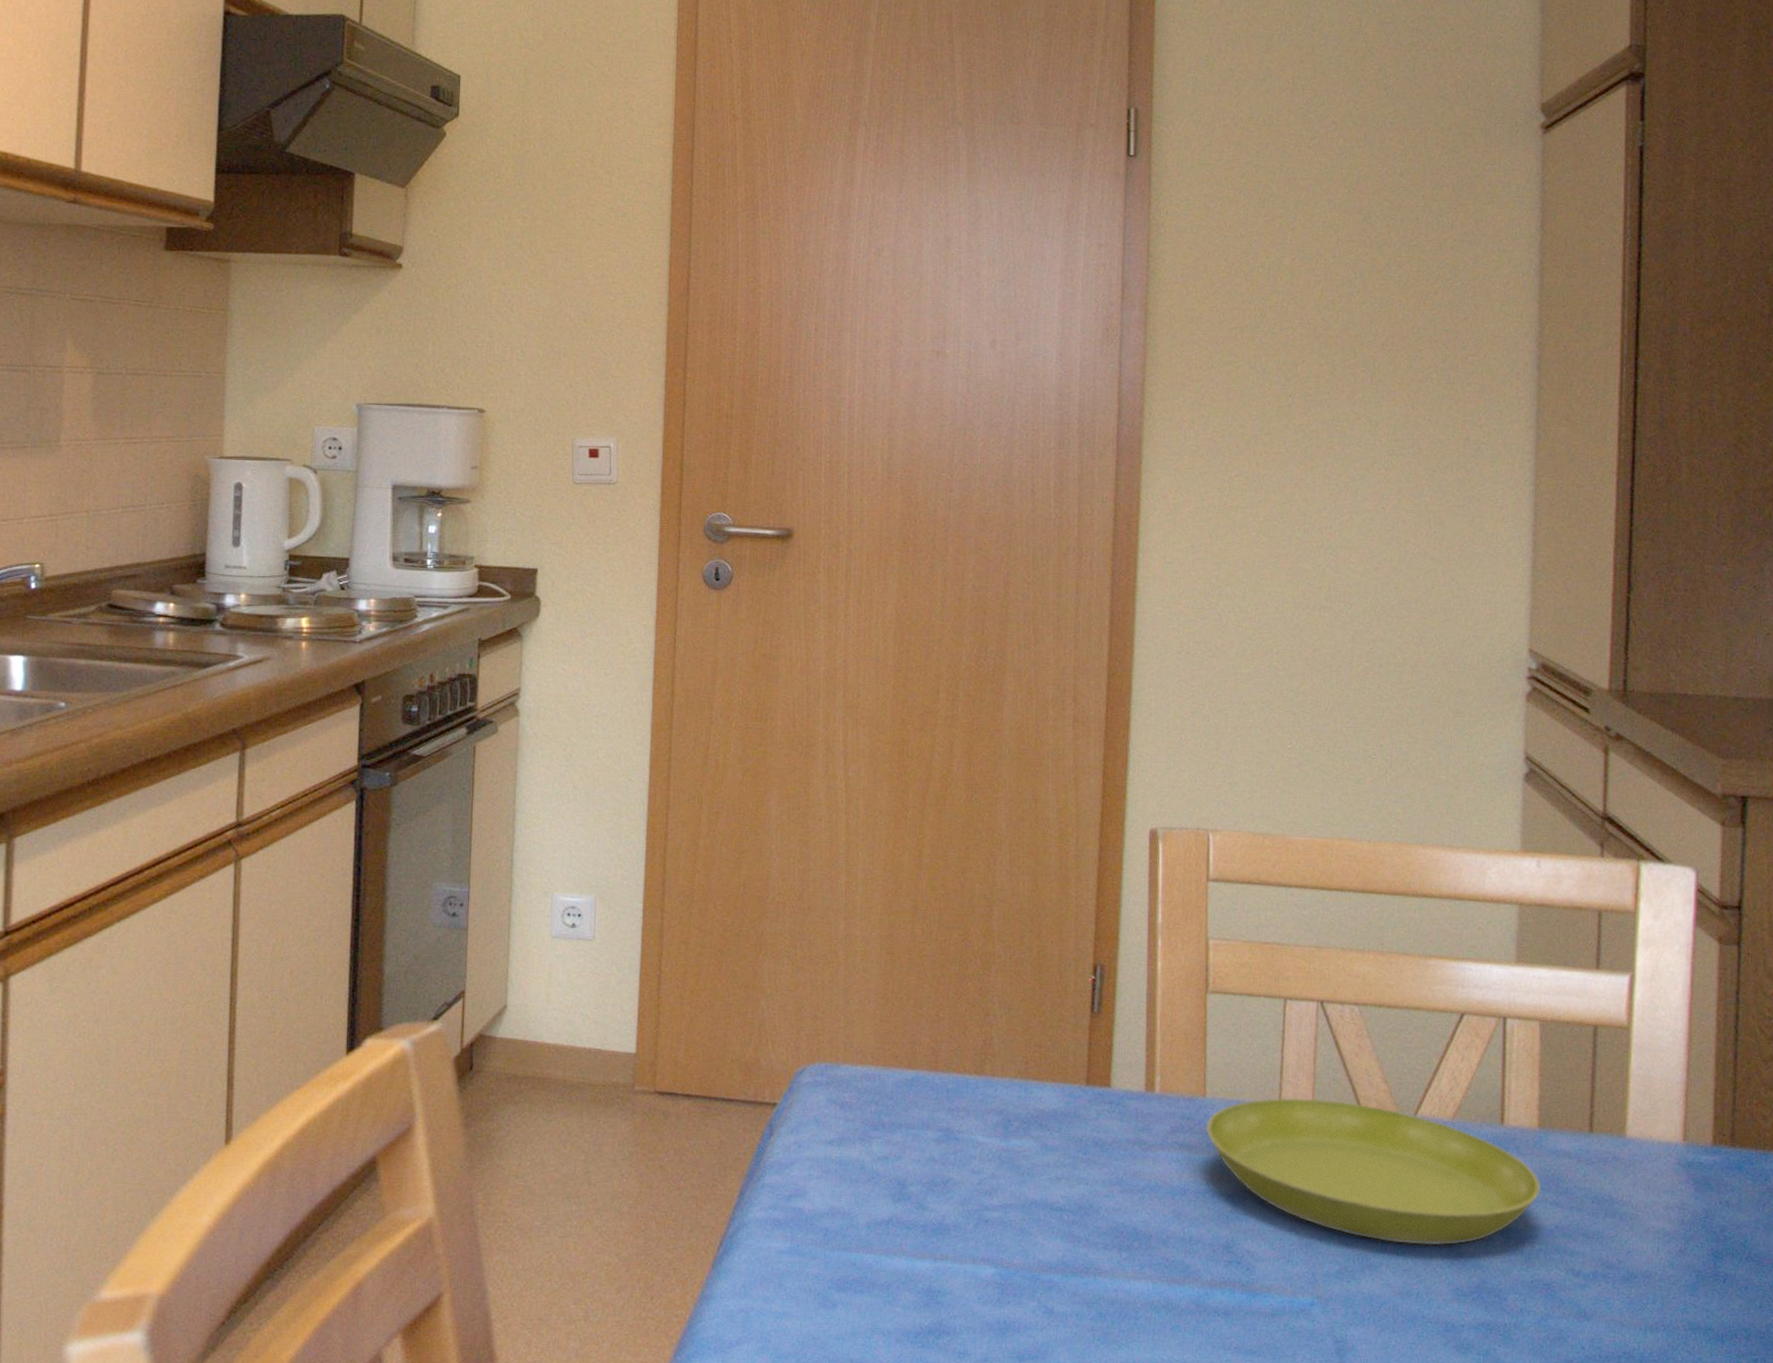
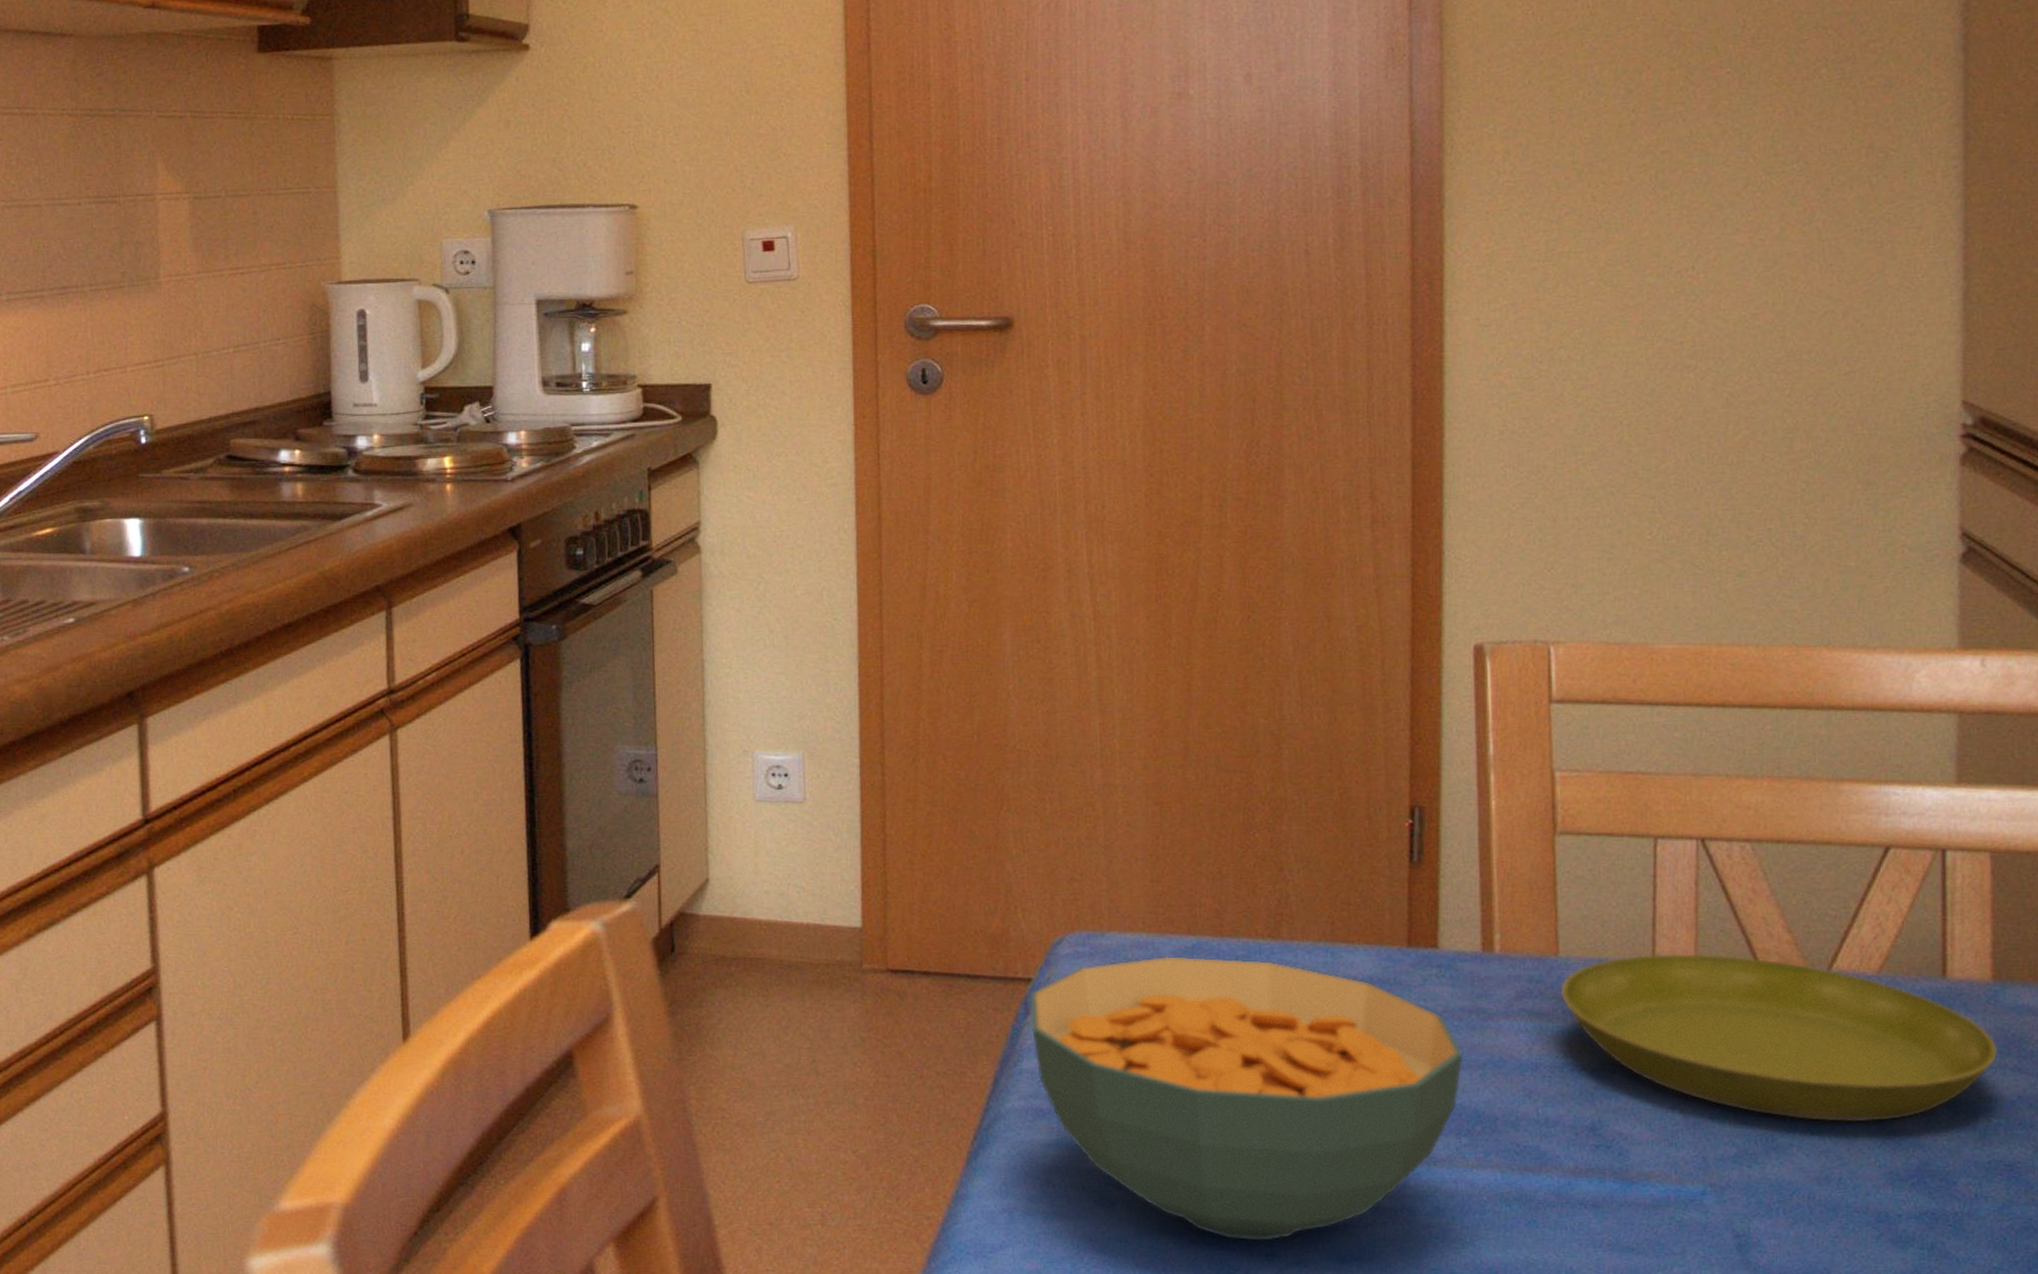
cereal bowl: none [773,1086,1127,1341] -> present [1029,955,1464,1241]

